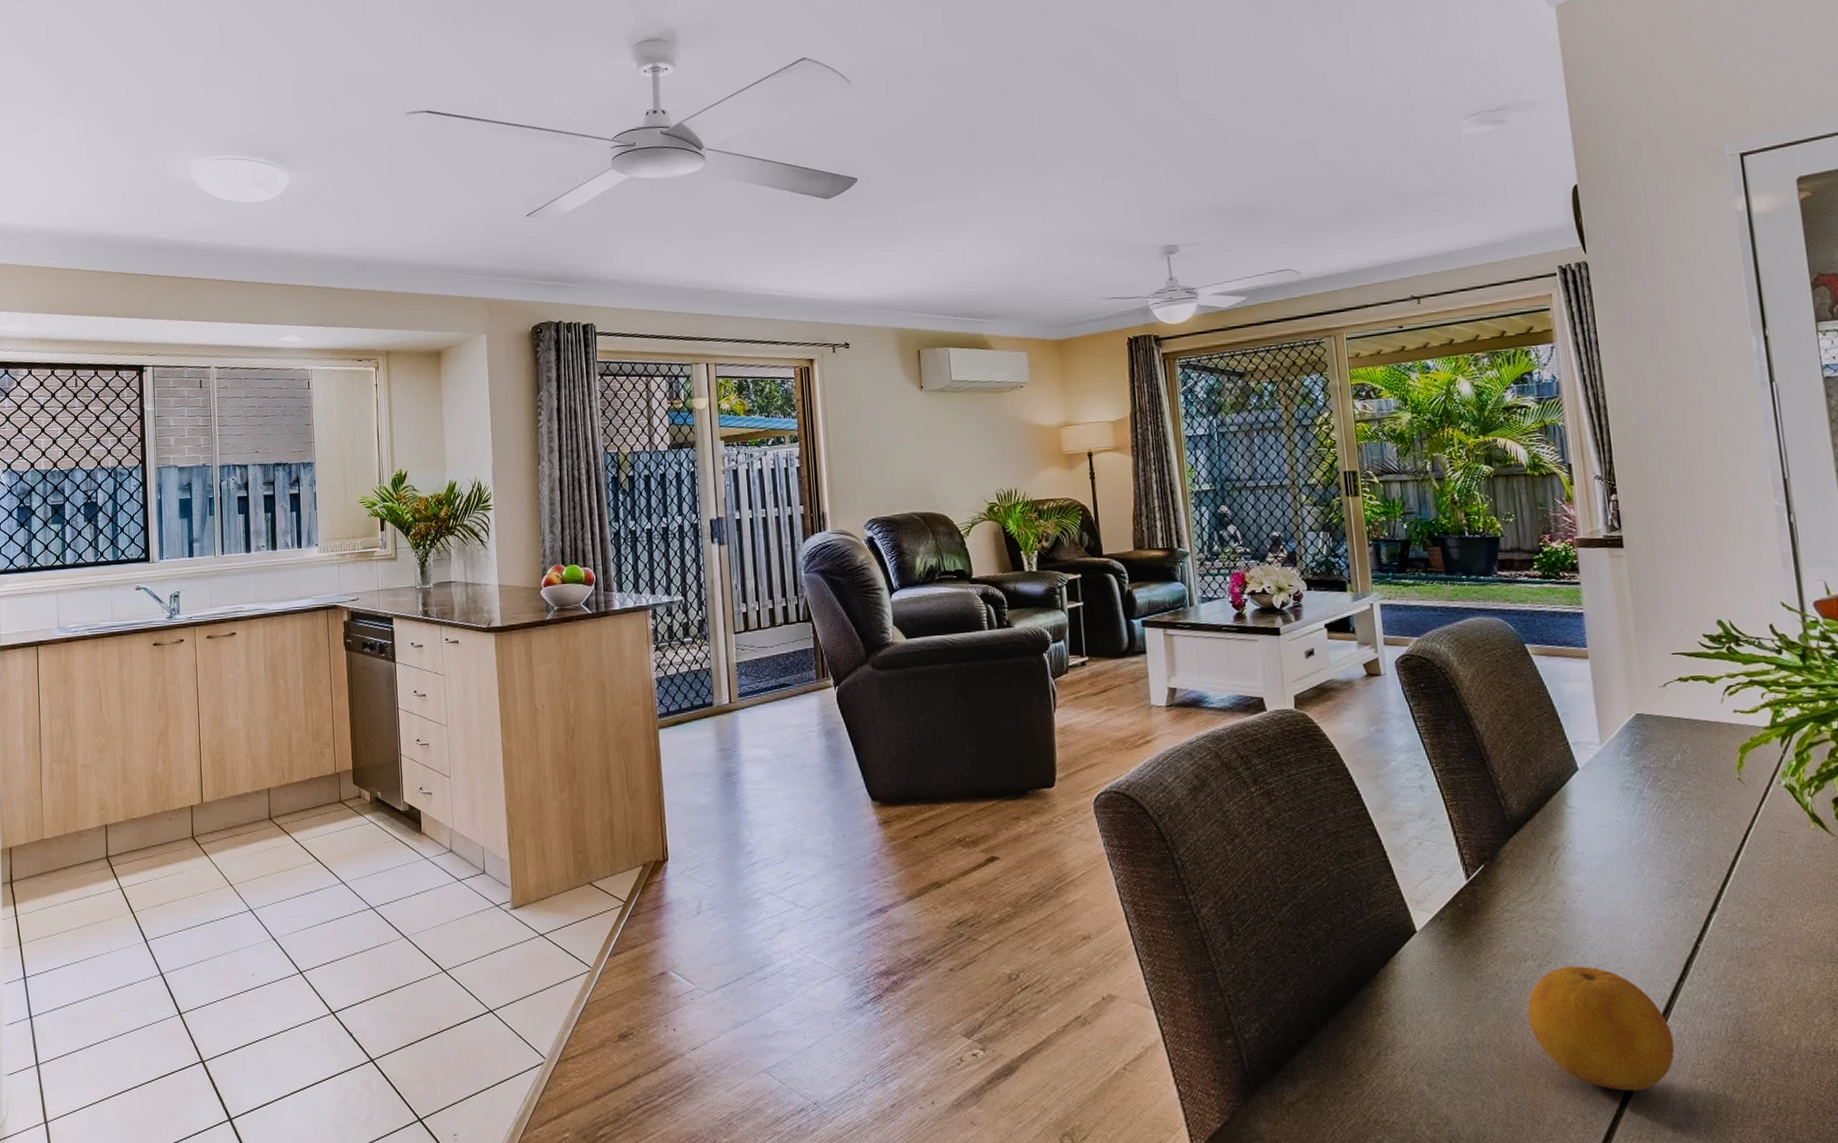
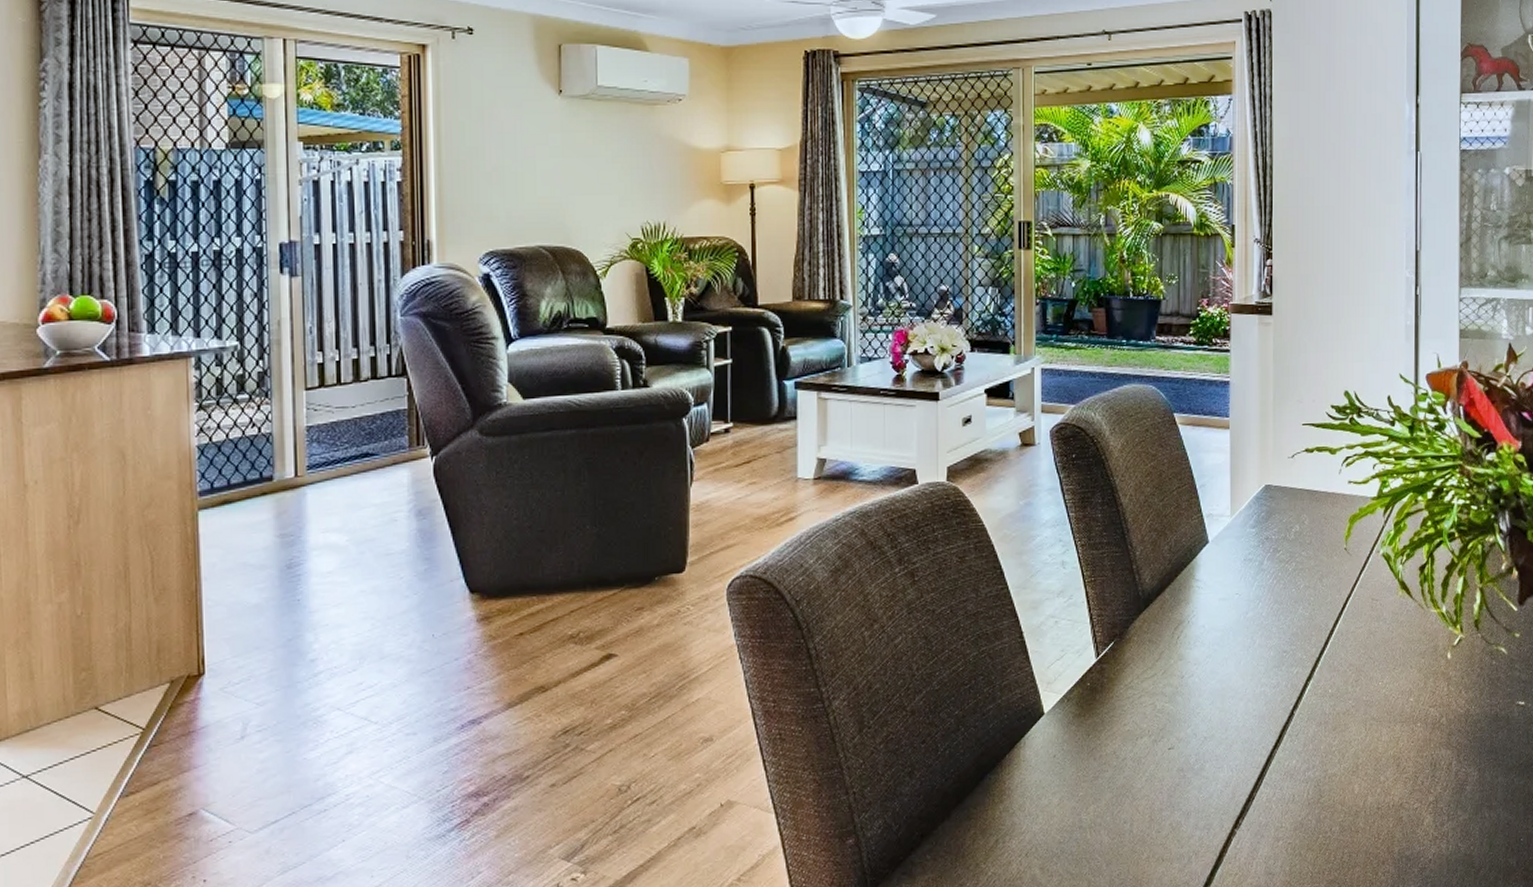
fruit: present [1527,966,1675,1091] -> none [1139,739,1262,859]

